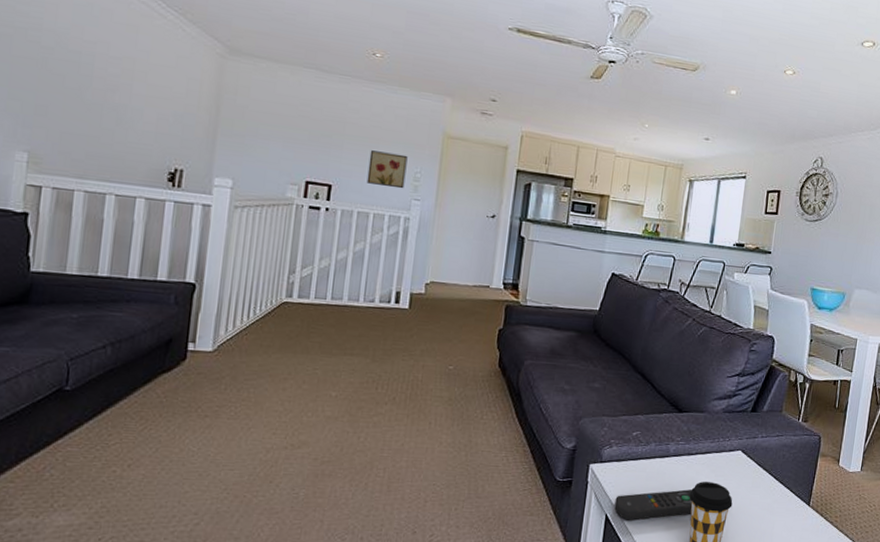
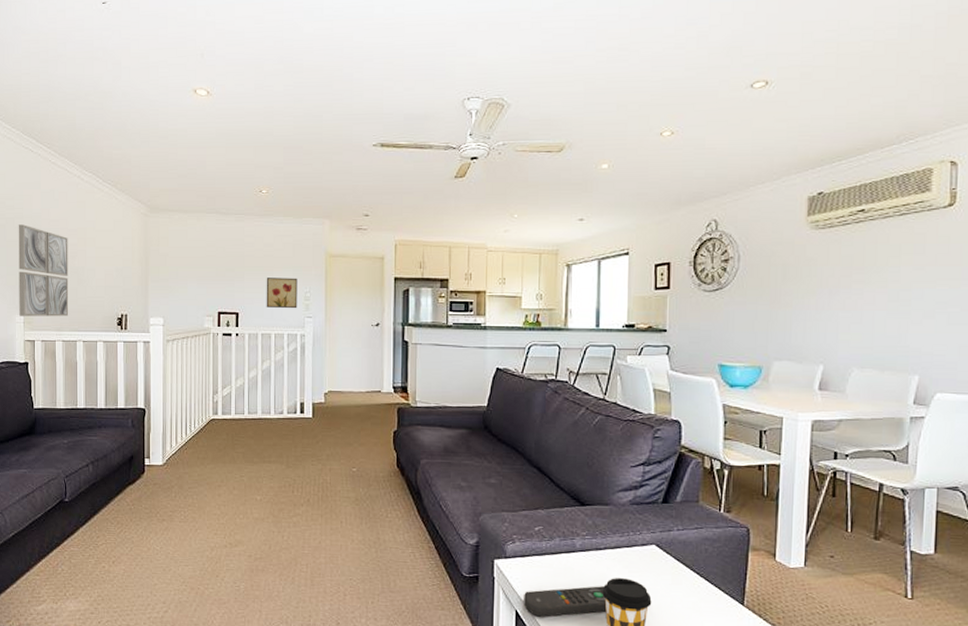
wall art: none [21,38,108,163] -> present [18,224,69,317]

